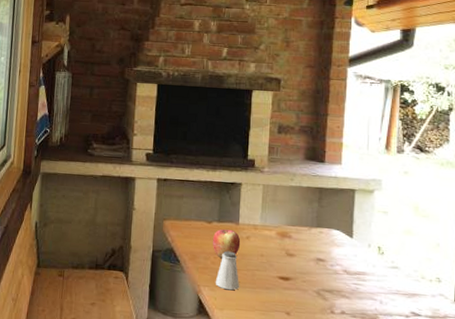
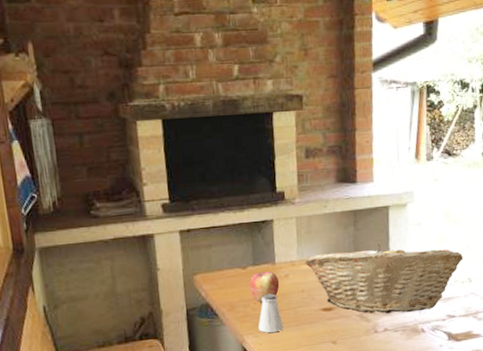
fruit basket: none [267,222,432,302] -> present [305,243,463,314]

